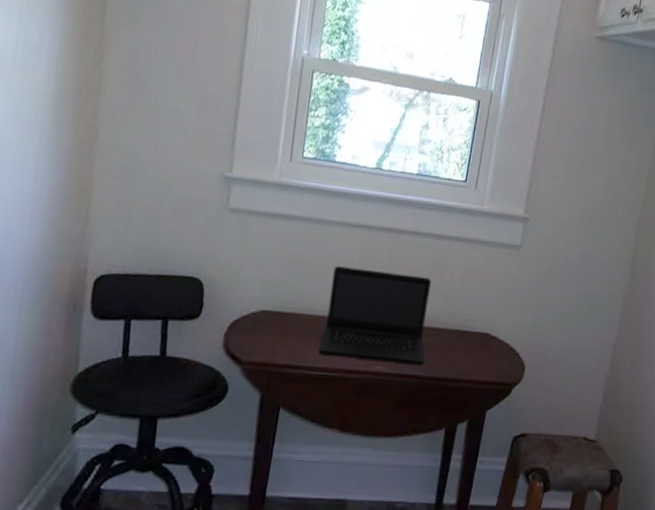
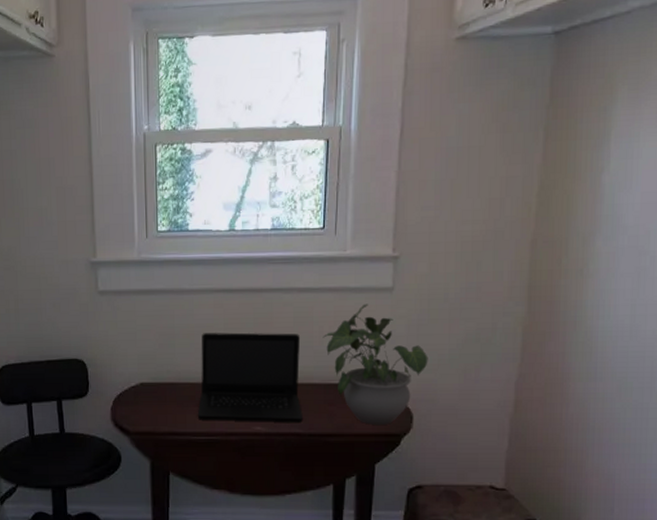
potted plant: none [452,257,544,374] -> present [322,304,428,425]

